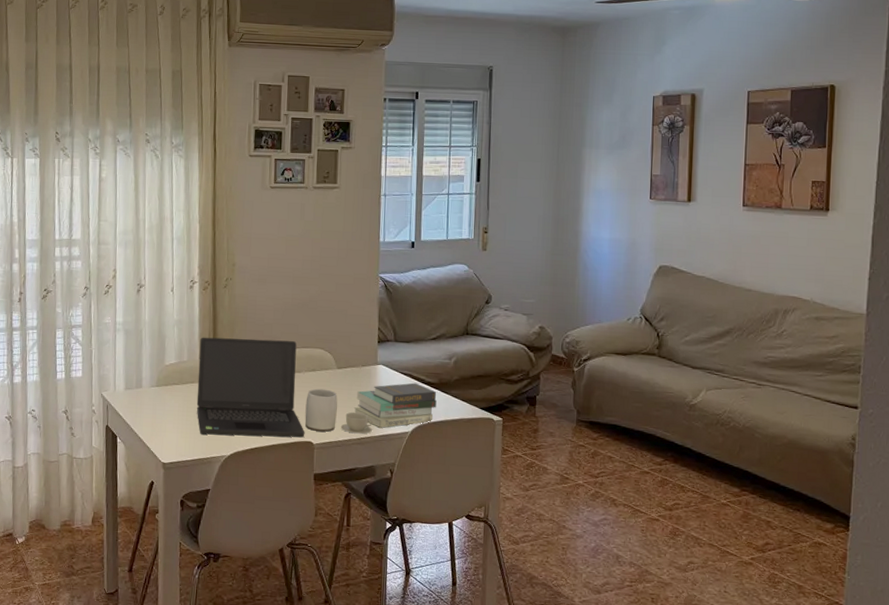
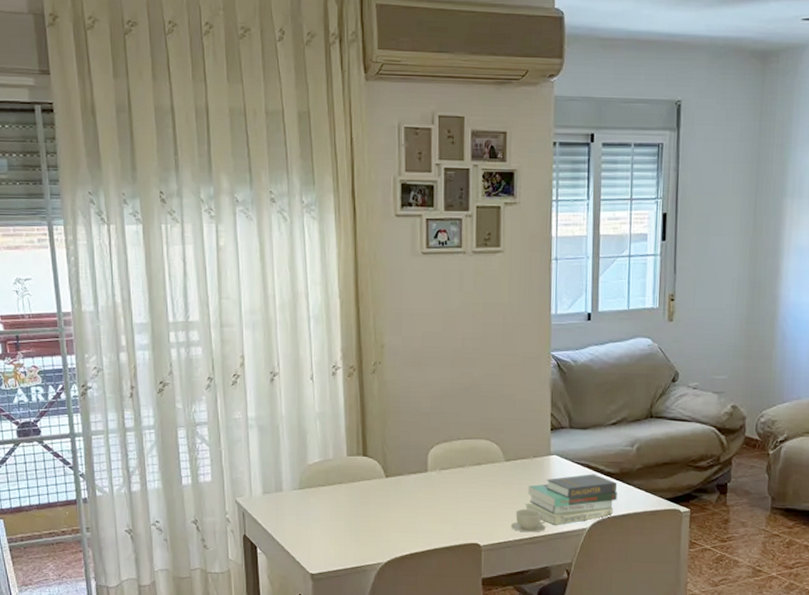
laptop: present [196,337,305,438] -> none [346,431,471,541]
mug: present [304,388,338,432] -> none [470,484,507,532]

